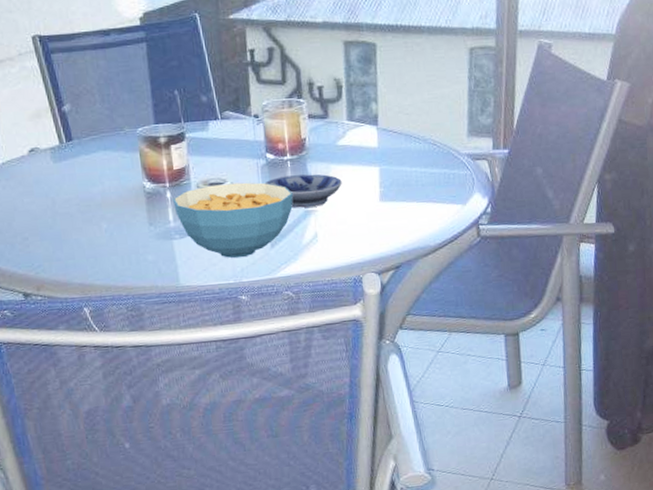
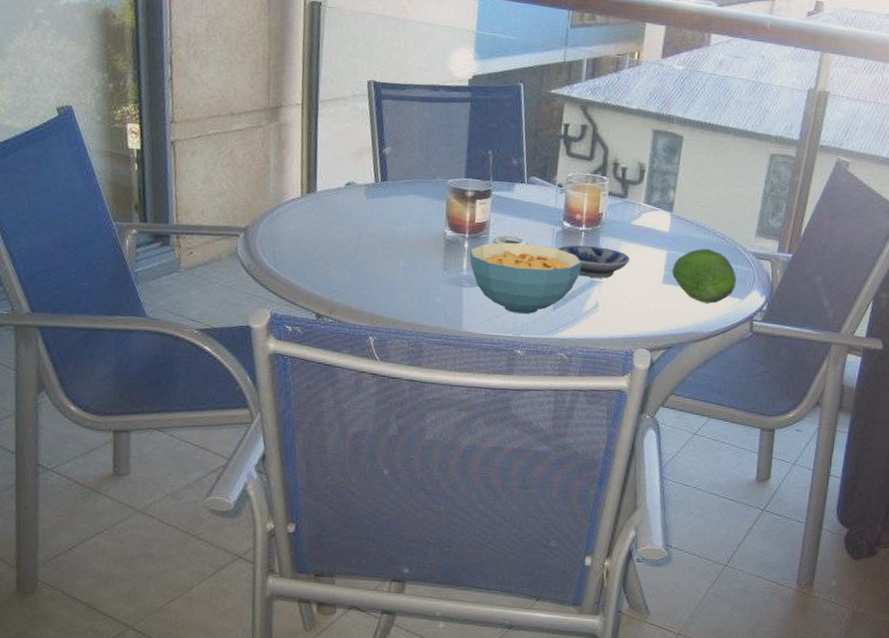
fruit: none [387,157,456,215] -> present [671,248,736,304]

